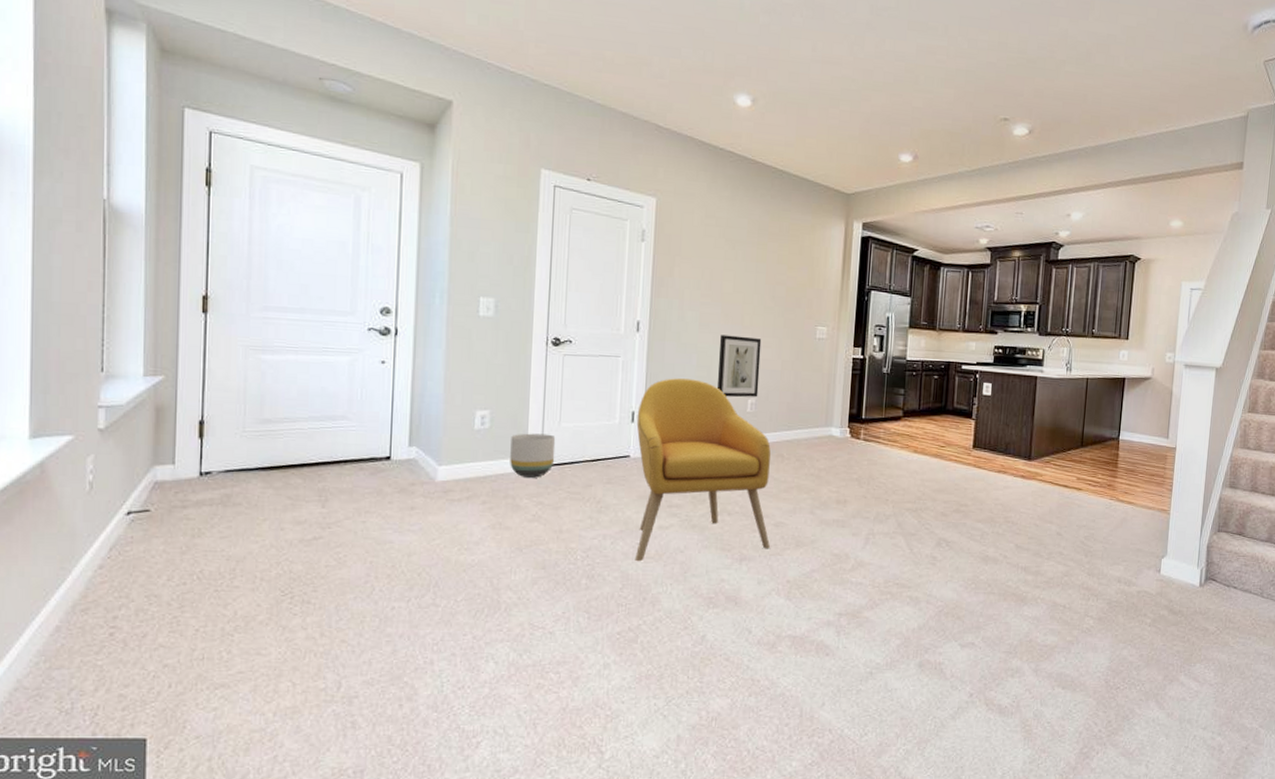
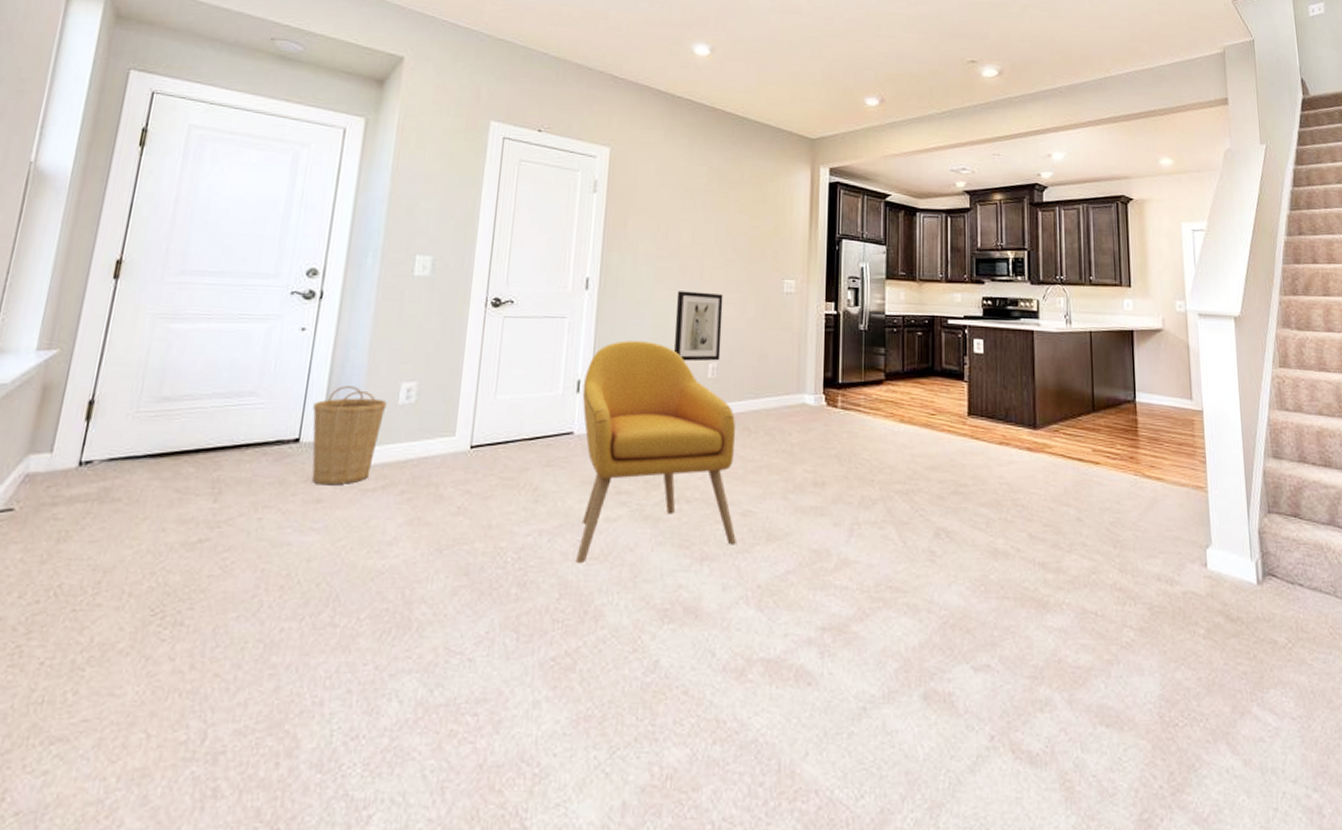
basket: none [399,413,465,496] -> present [312,386,387,486]
planter: present [510,433,556,478] -> none [435,407,490,461]

